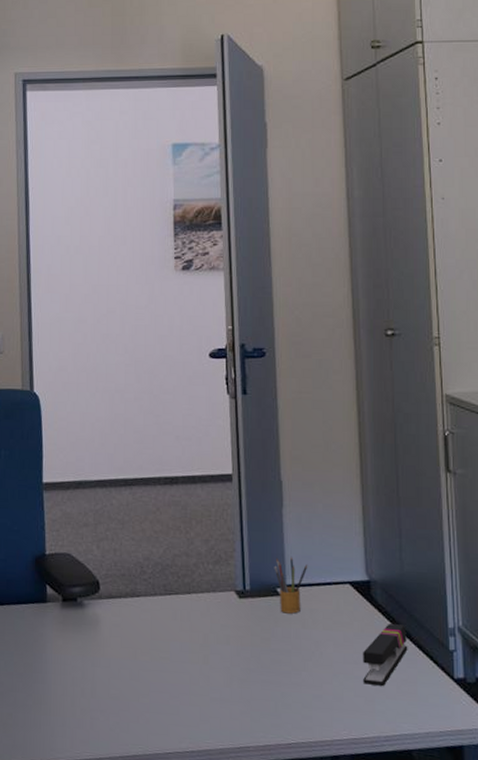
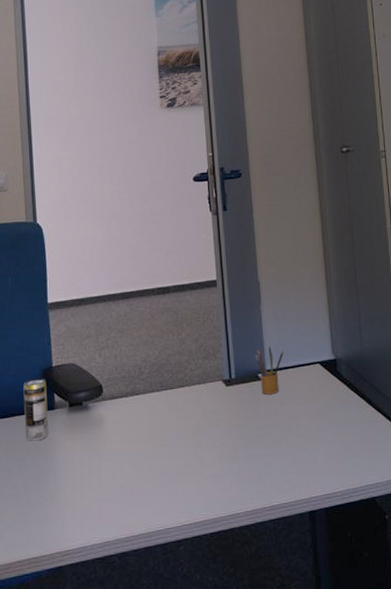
beverage can: none [13,565,40,636] -> present [23,378,49,441]
stapler: present [363,624,408,686] -> none [332,393,369,447]

